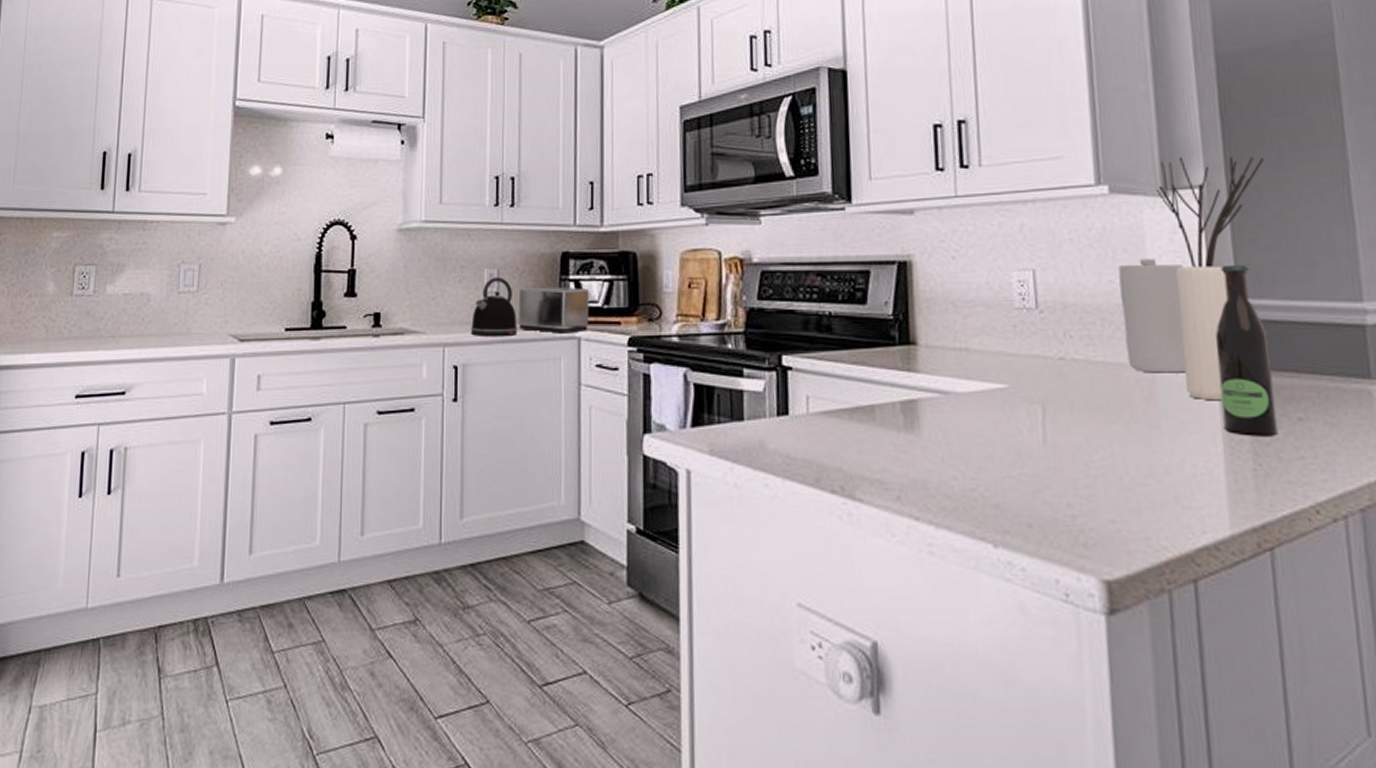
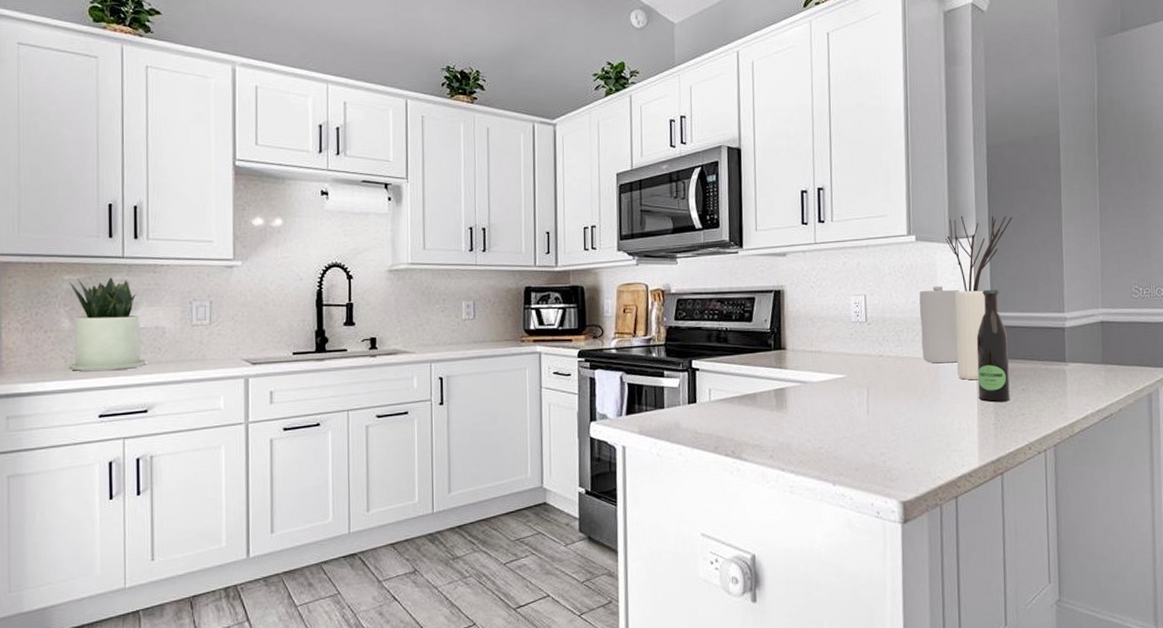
planter: none [48,235,129,344] -> present [67,277,147,372]
kettle: present [470,276,518,336] -> none [452,307,491,354]
toaster: present [518,286,589,334] -> none [491,313,548,350]

